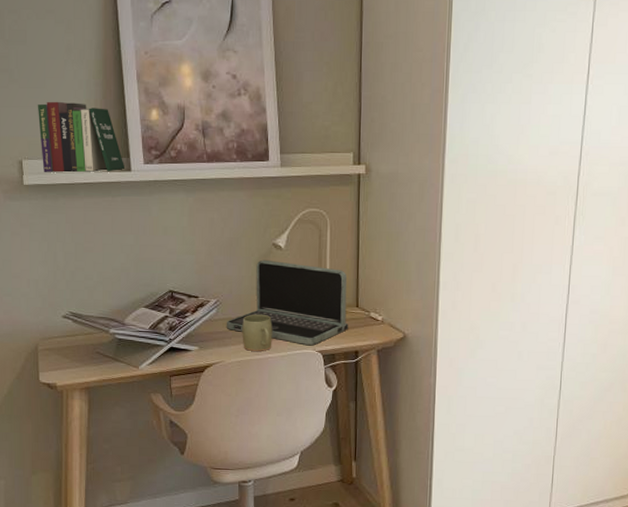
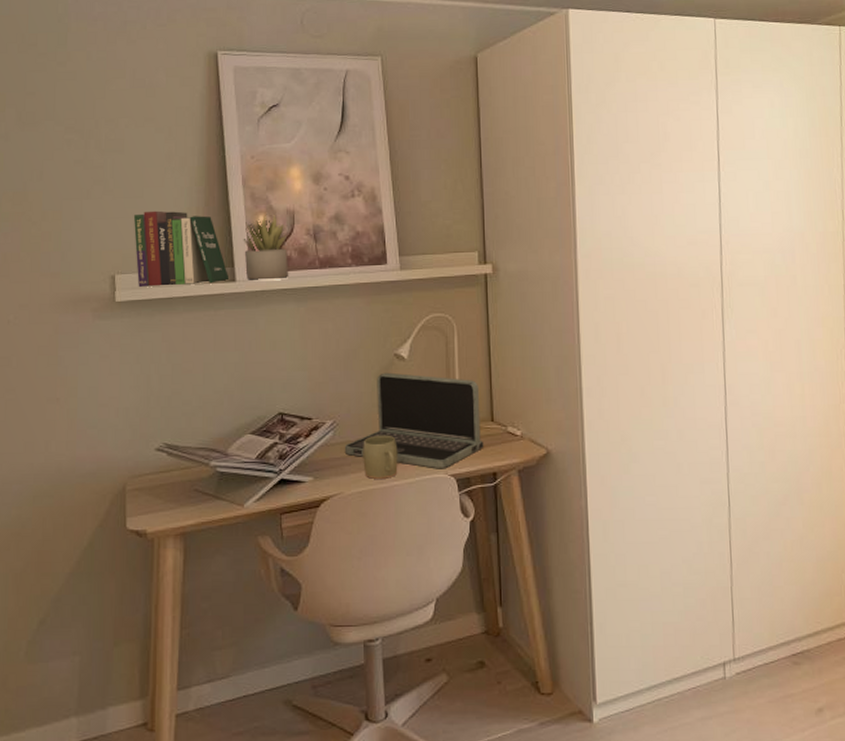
succulent plant: none [137,108,179,171] -> present [243,214,288,280]

